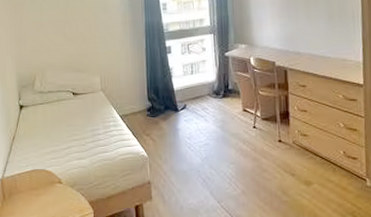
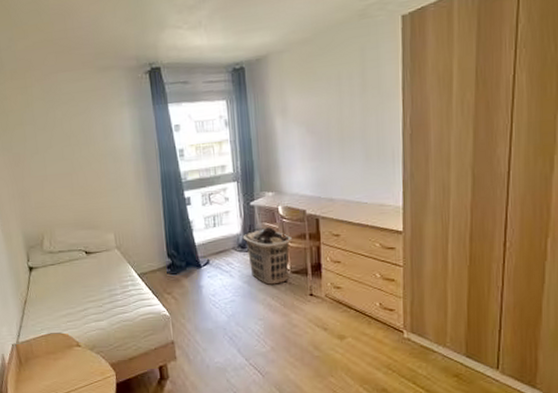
clothes hamper: none [217,75,263,130] -> present [242,226,293,285]

